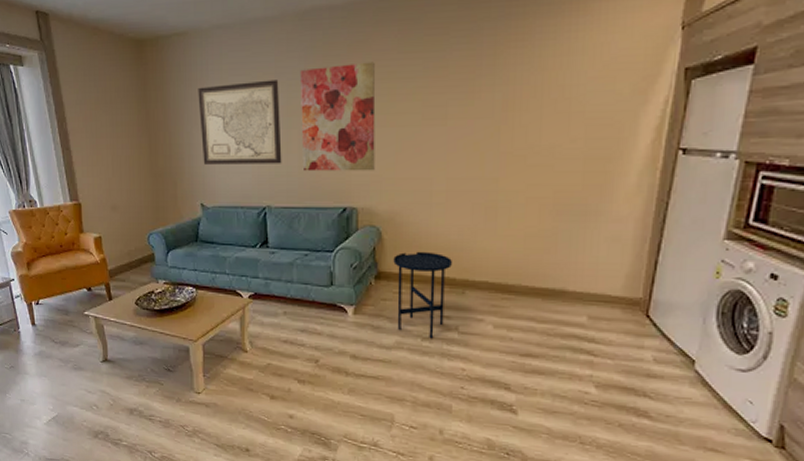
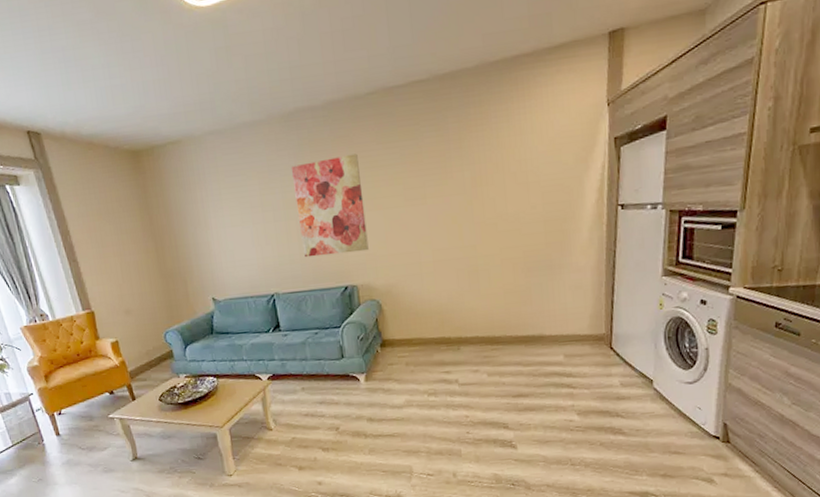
wall art: present [198,79,282,165] -> none [197,177,284,261]
side table: present [393,251,452,339] -> none [394,316,446,394]

